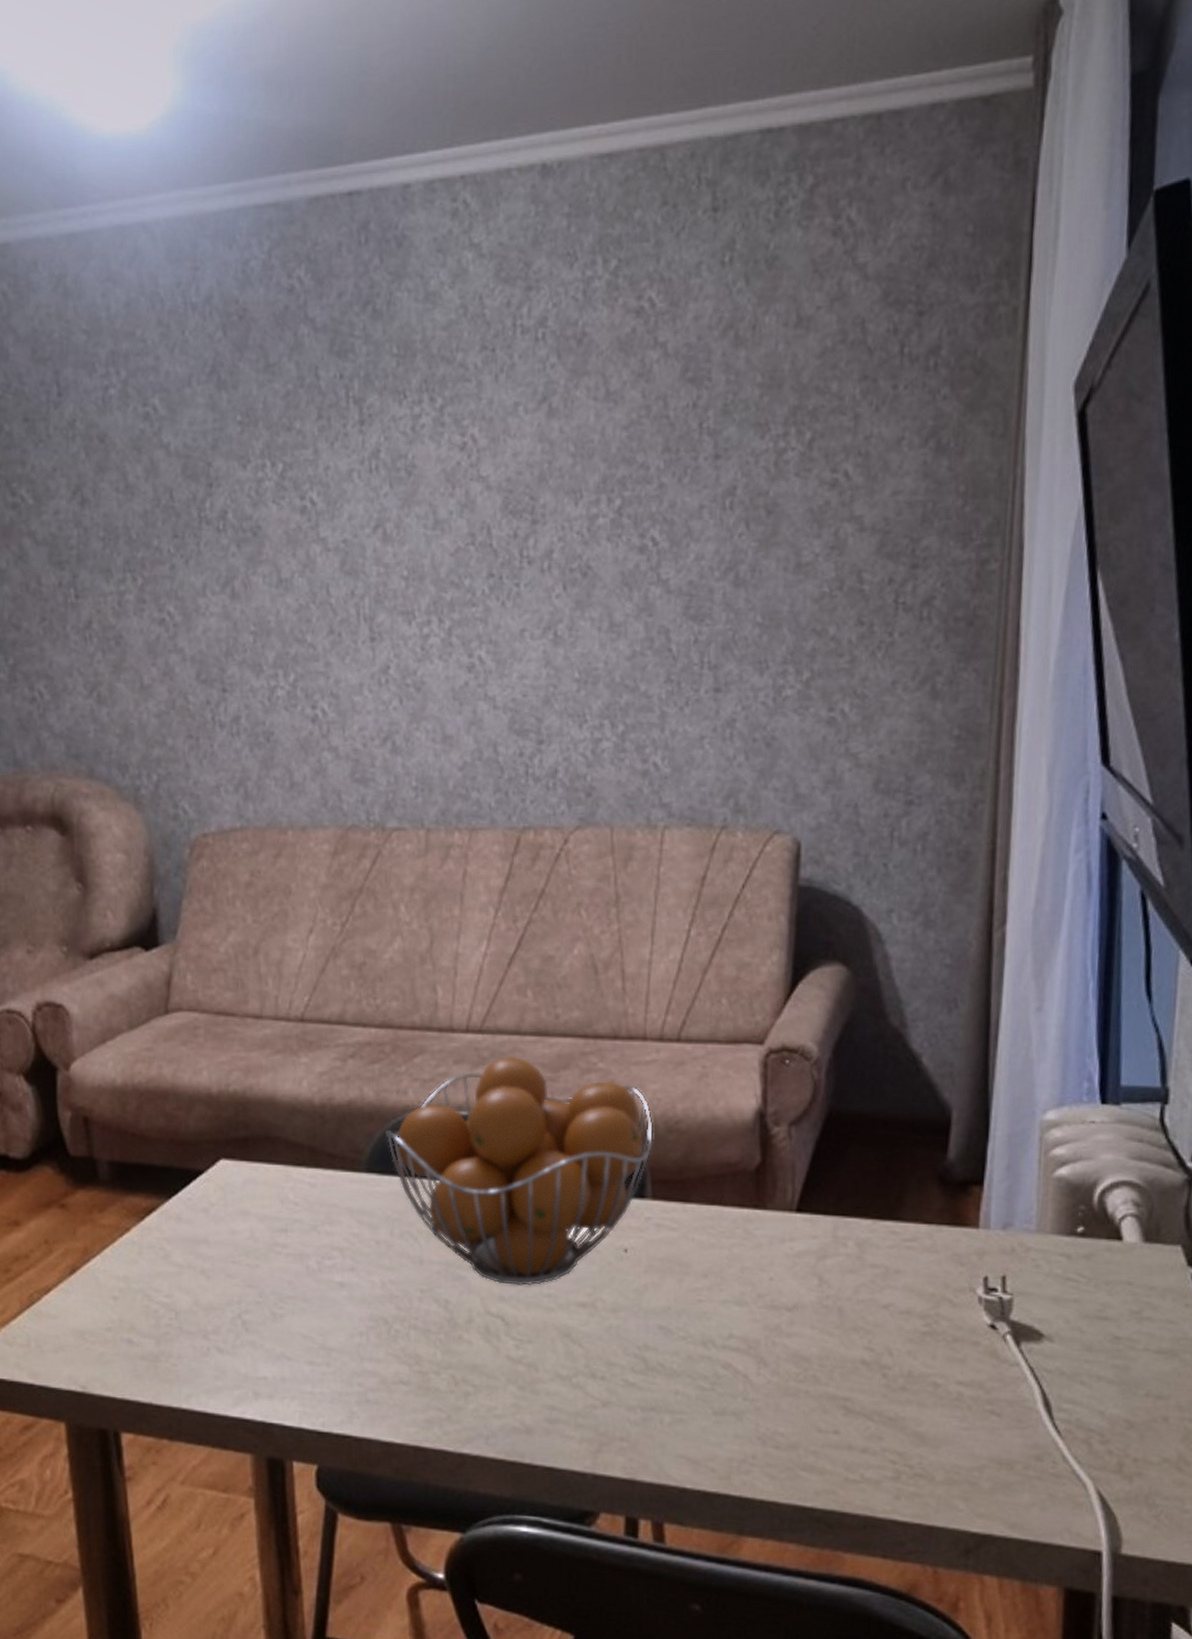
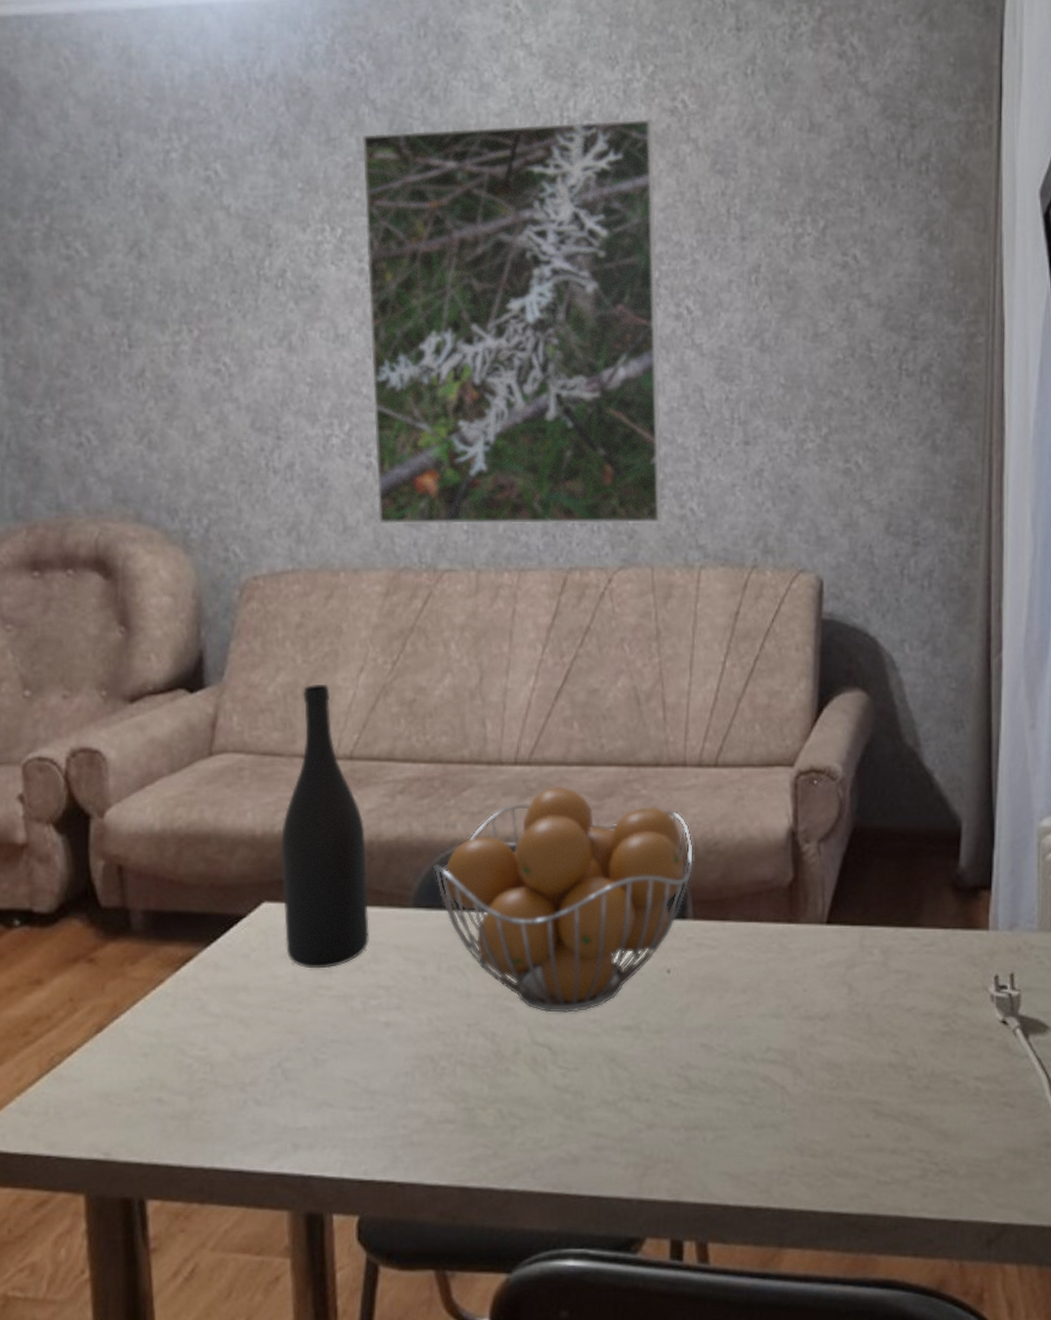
wine bottle: none [236,944,323,1227] -> present [281,684,369,969]
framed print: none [301,322,623,781] -> present [361,118,663,525]

